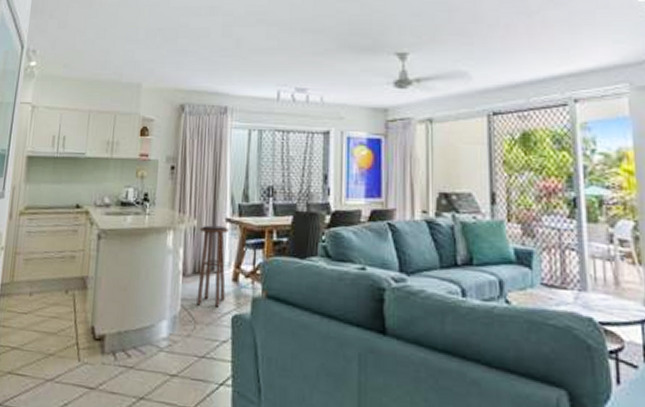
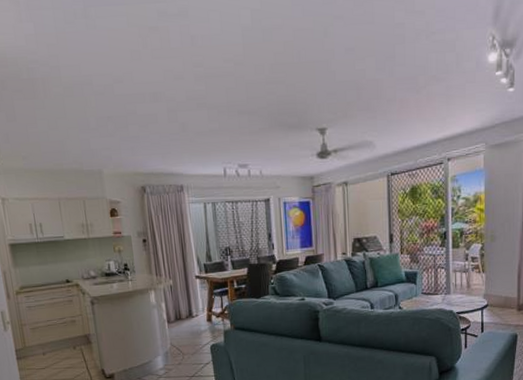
stool: present [196,225,229,307] -> none [175,282,203,342]

